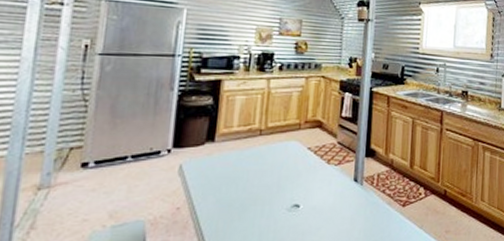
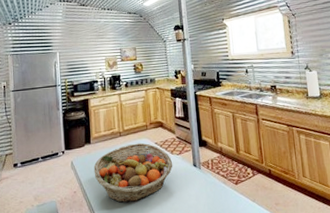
fruit basket: none [212,146,328,225] -> present [93,142,173,203]

